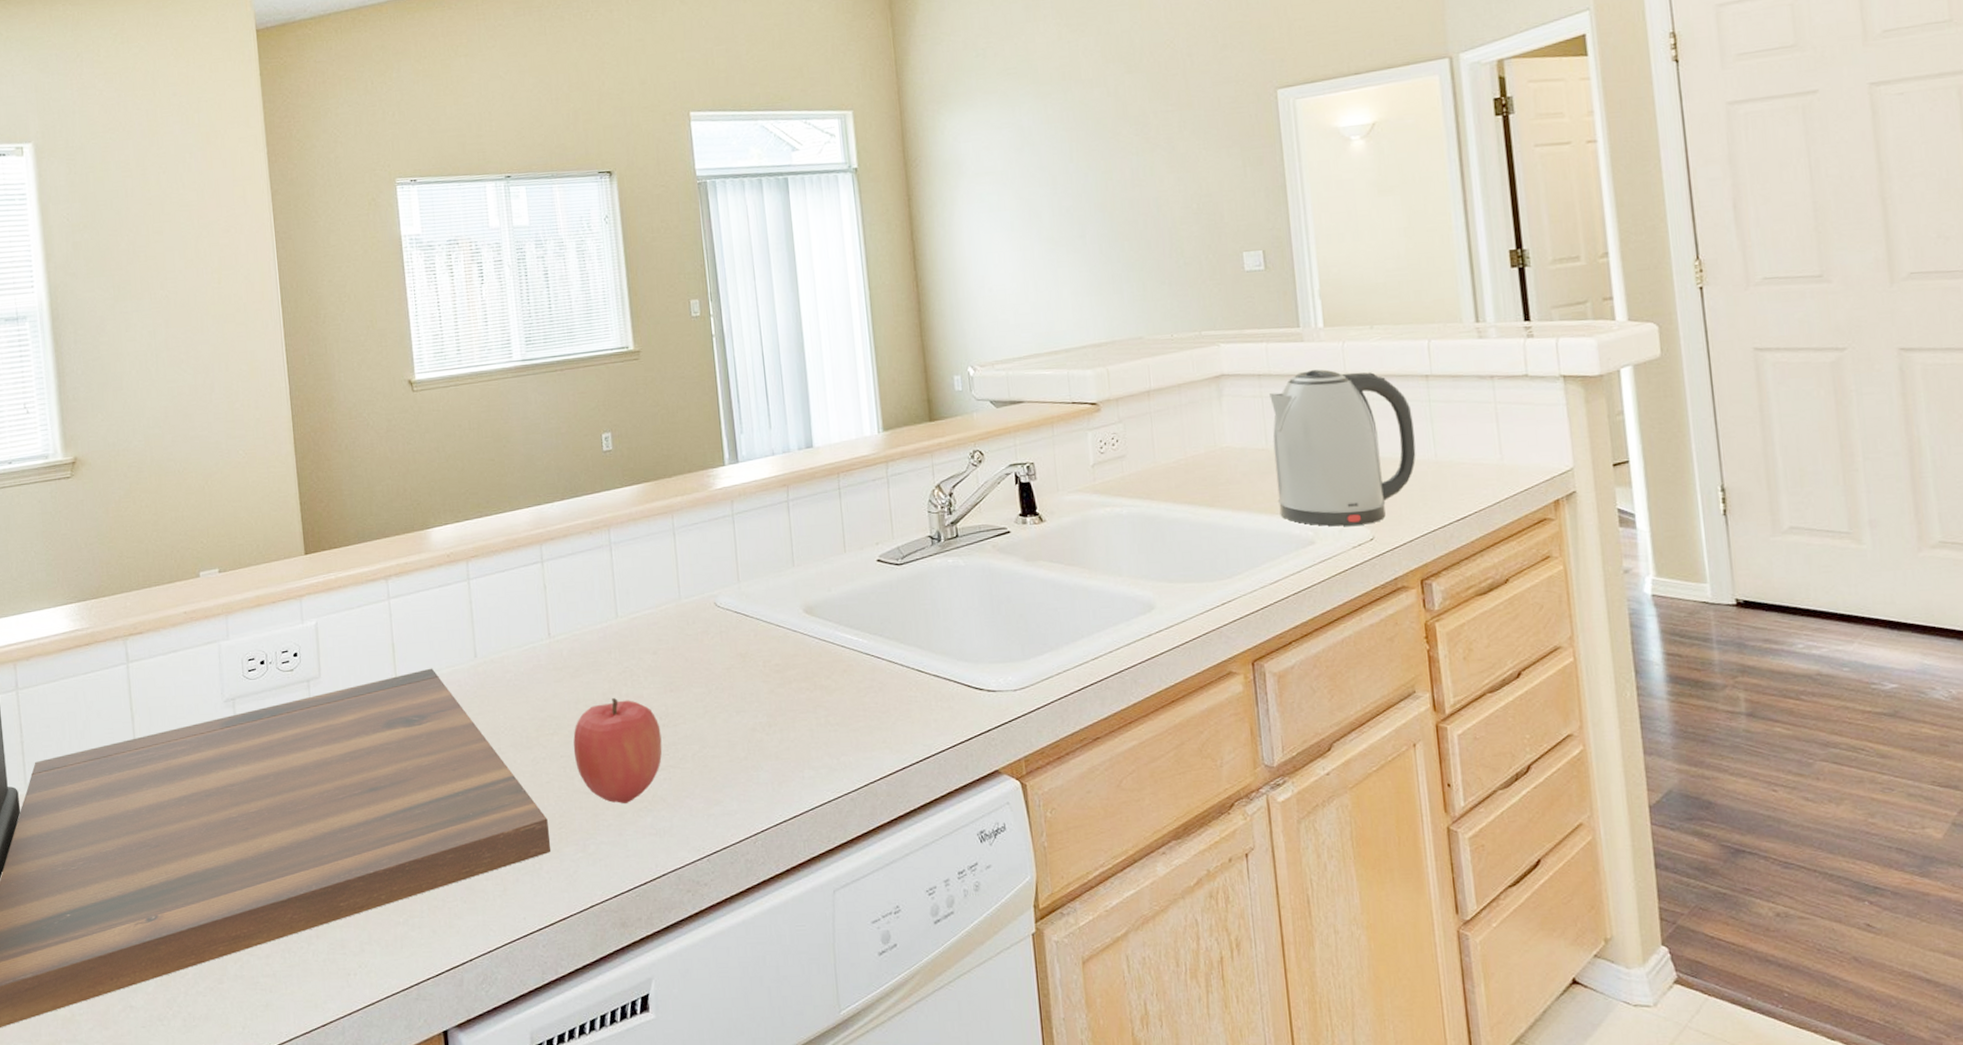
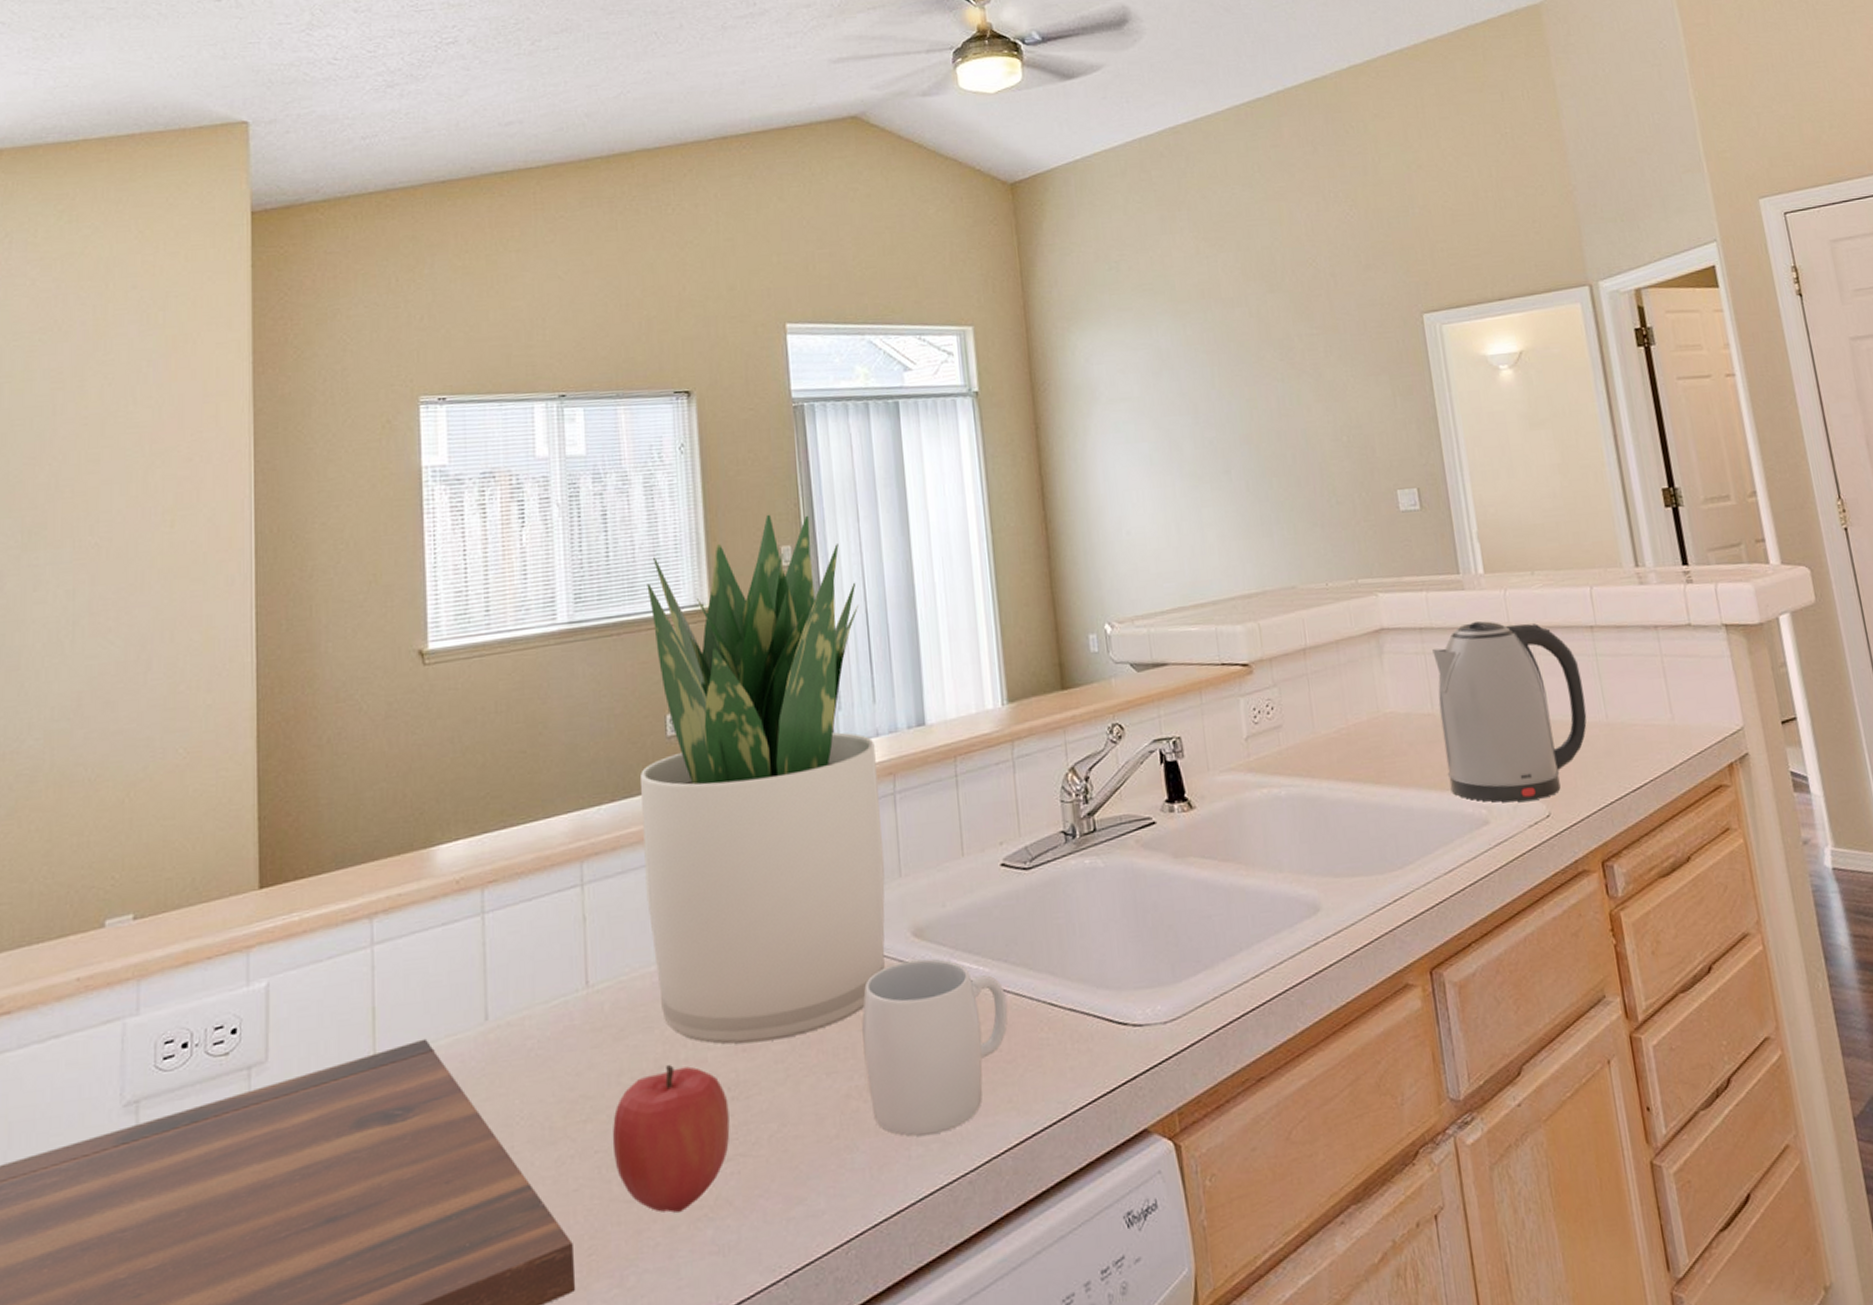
planter: none [582,274,782,686] -> present [641,515,885,1044]
mug: none [763,630,883,763] -> present [862,958,1008,1137]

